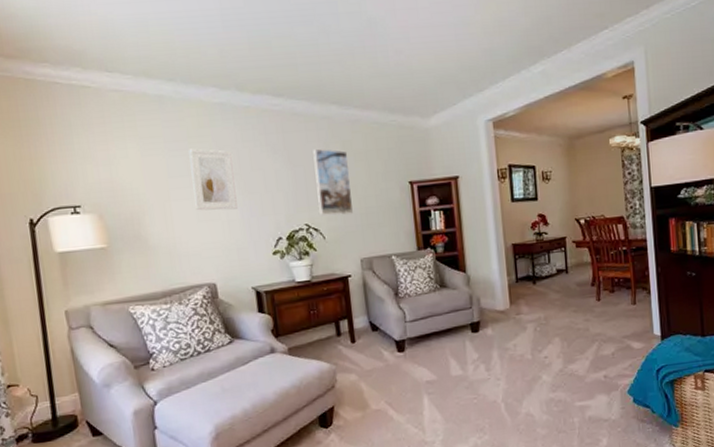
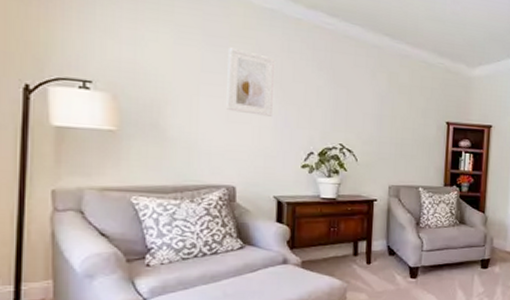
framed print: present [313,148,354,216] -> none [356,73,393,143]

